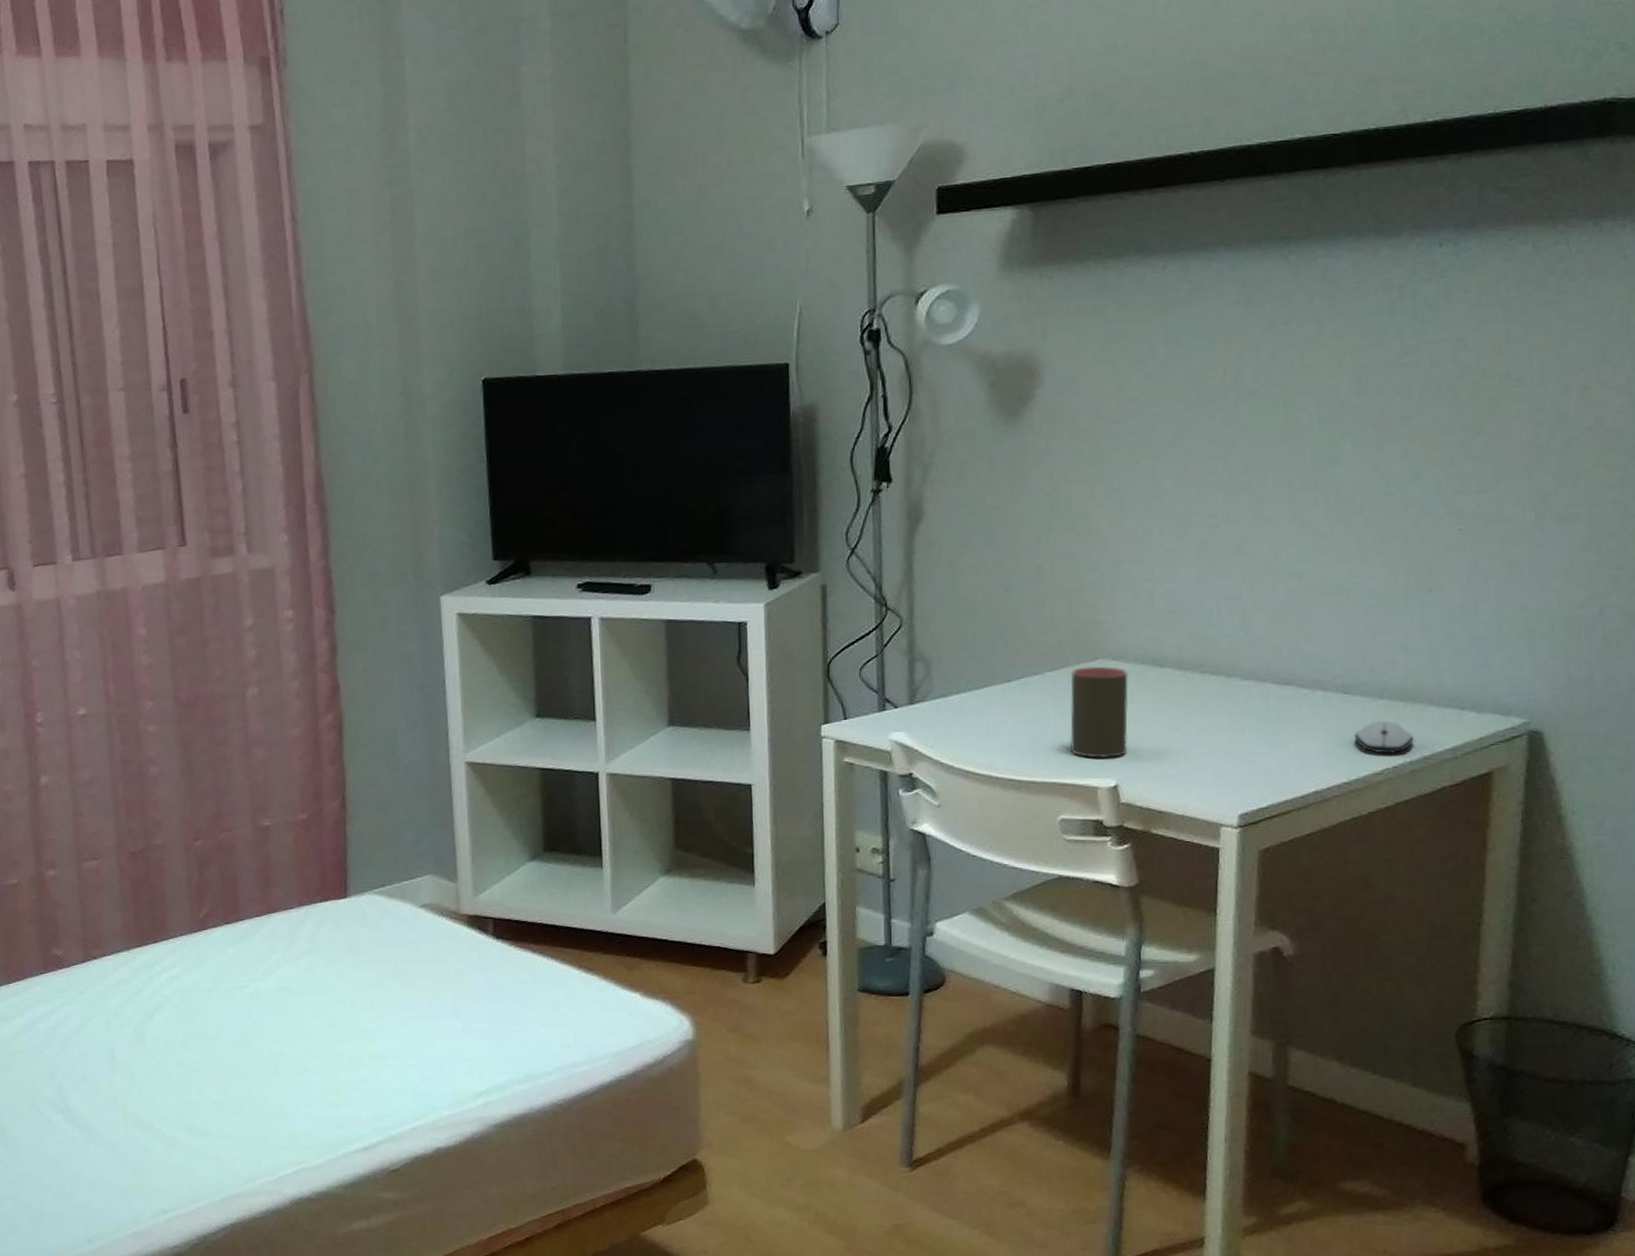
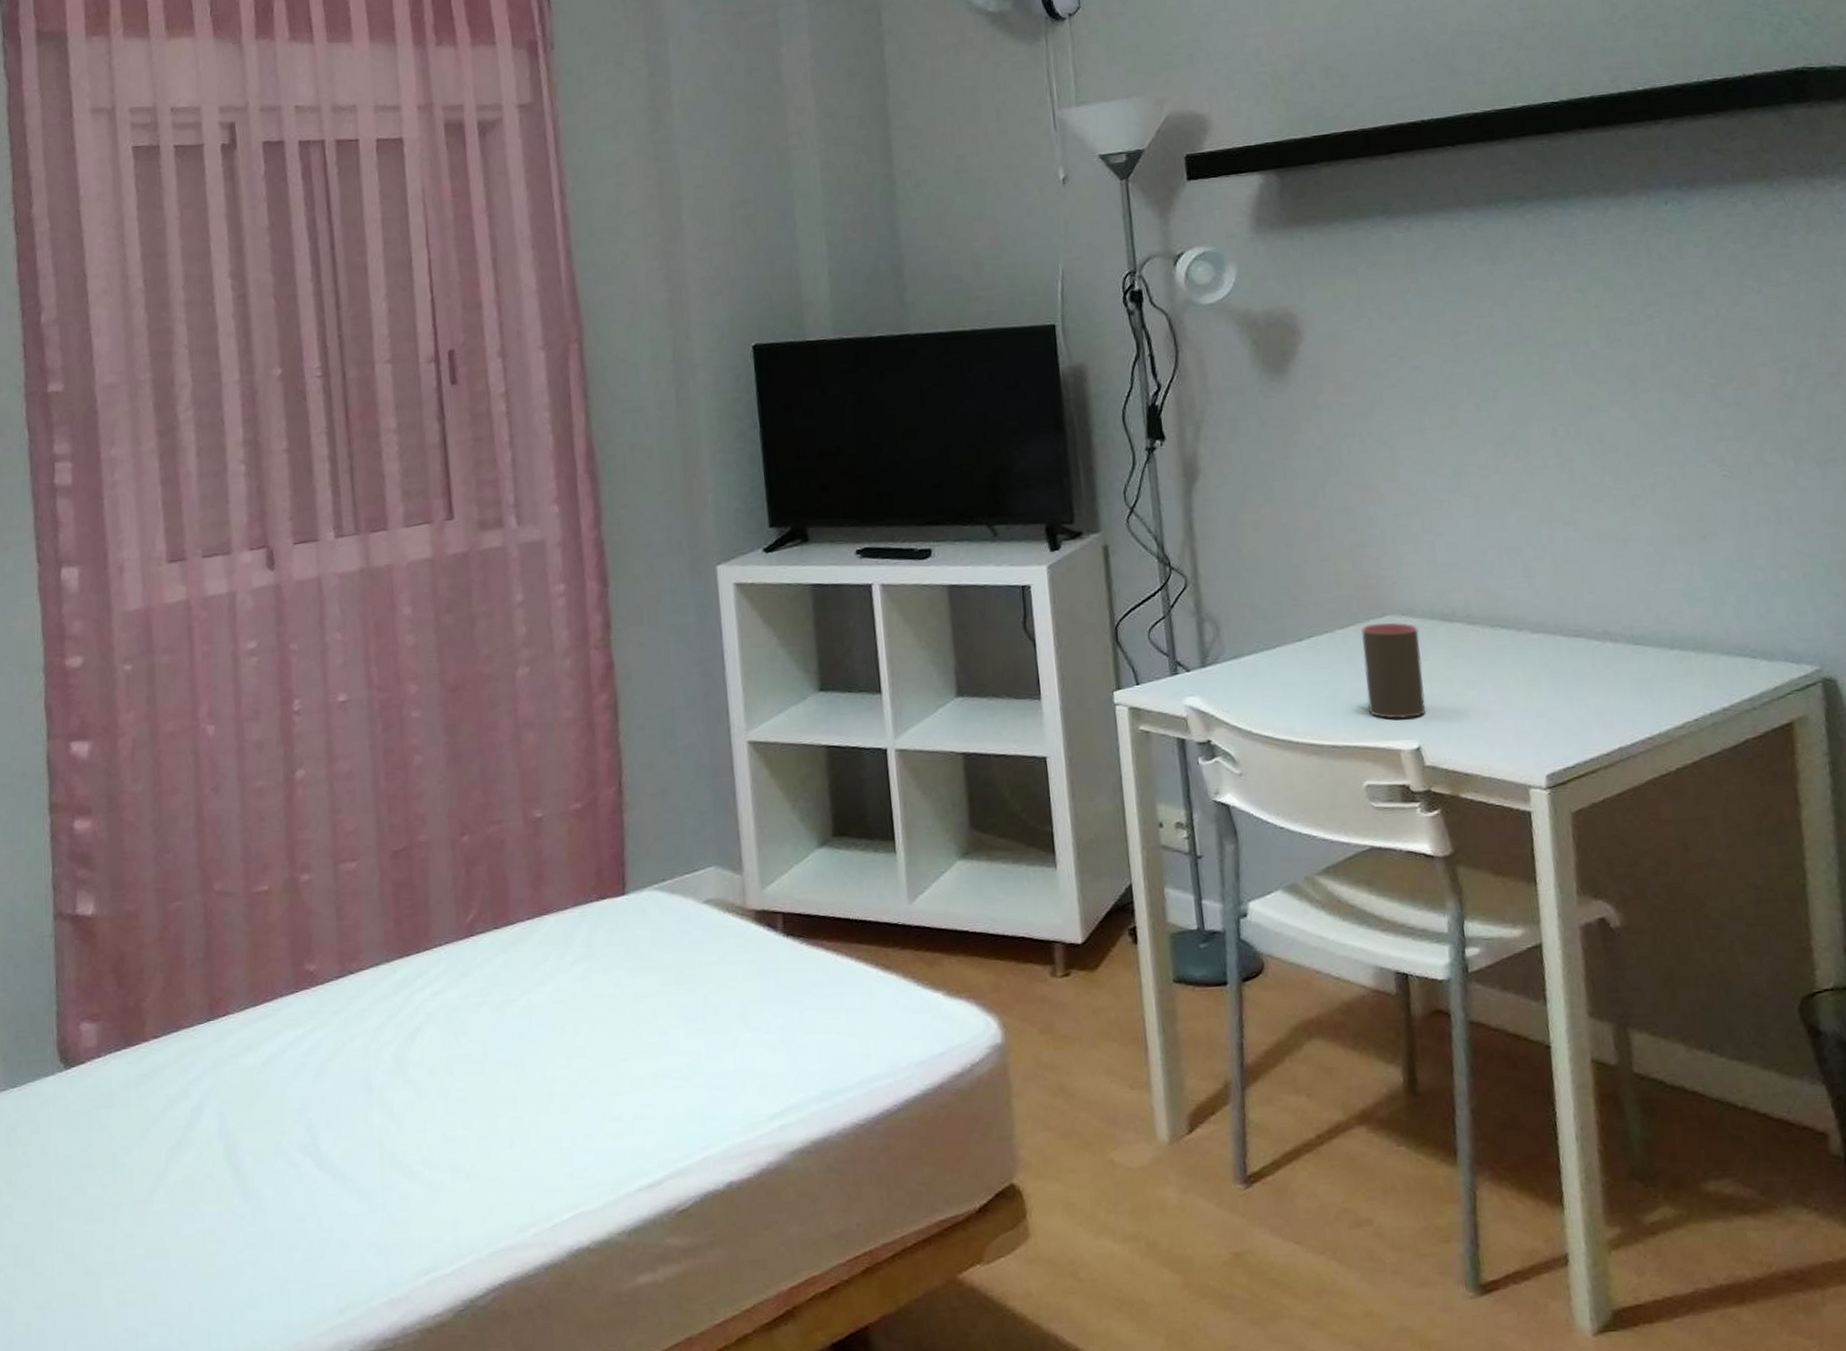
computer mouse: present [1355,720,1414,754] -> none [1651,671,1710,706]

